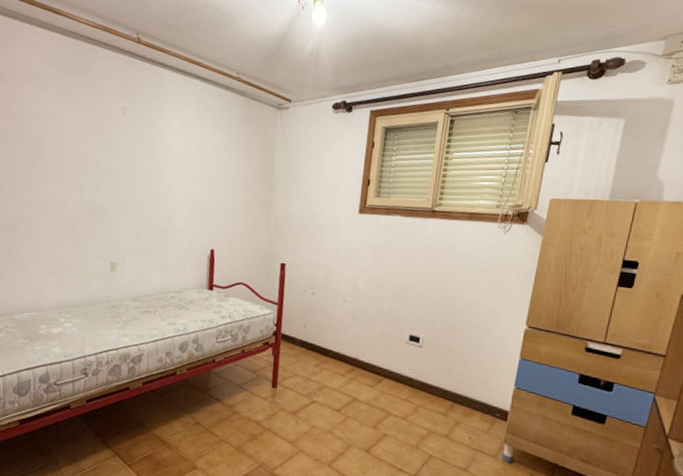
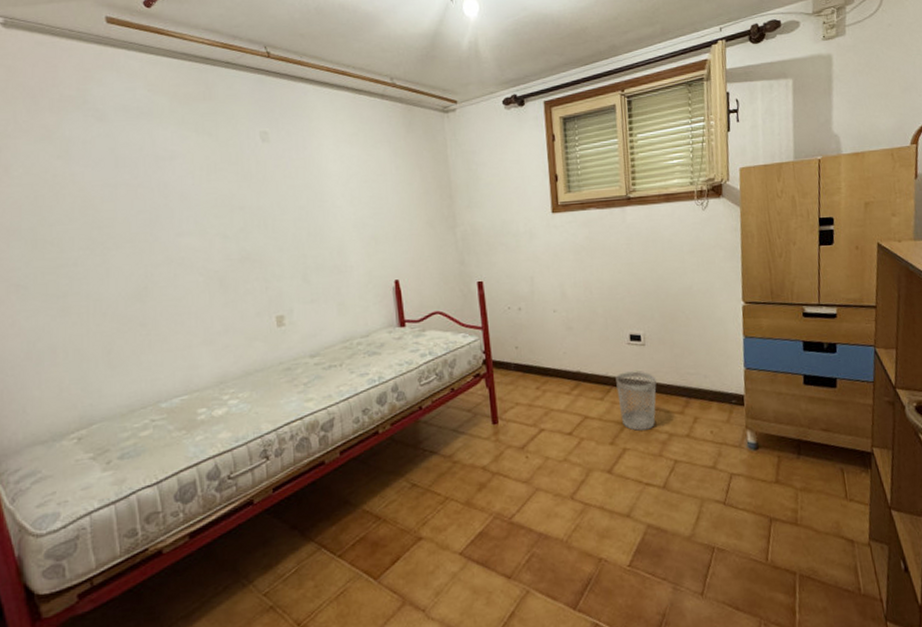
wastebasket: none [387,367,427,423] -> present [616,371,657,431]

